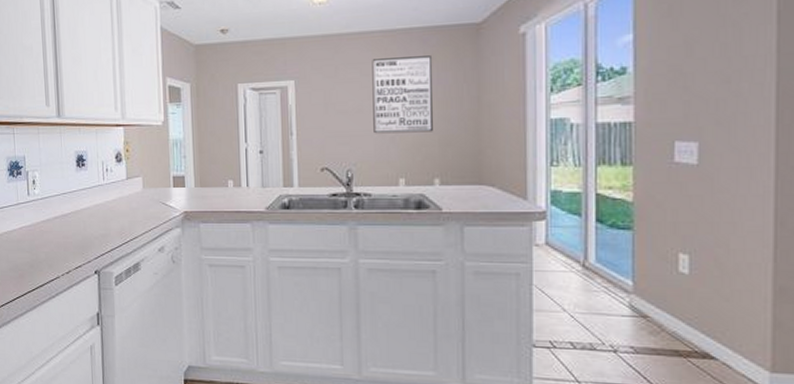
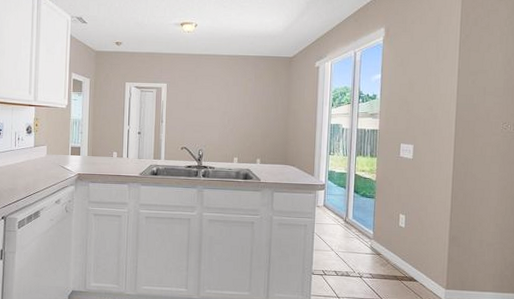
wall art: present [372,55,433,134] -> none [219,74,260,127]

